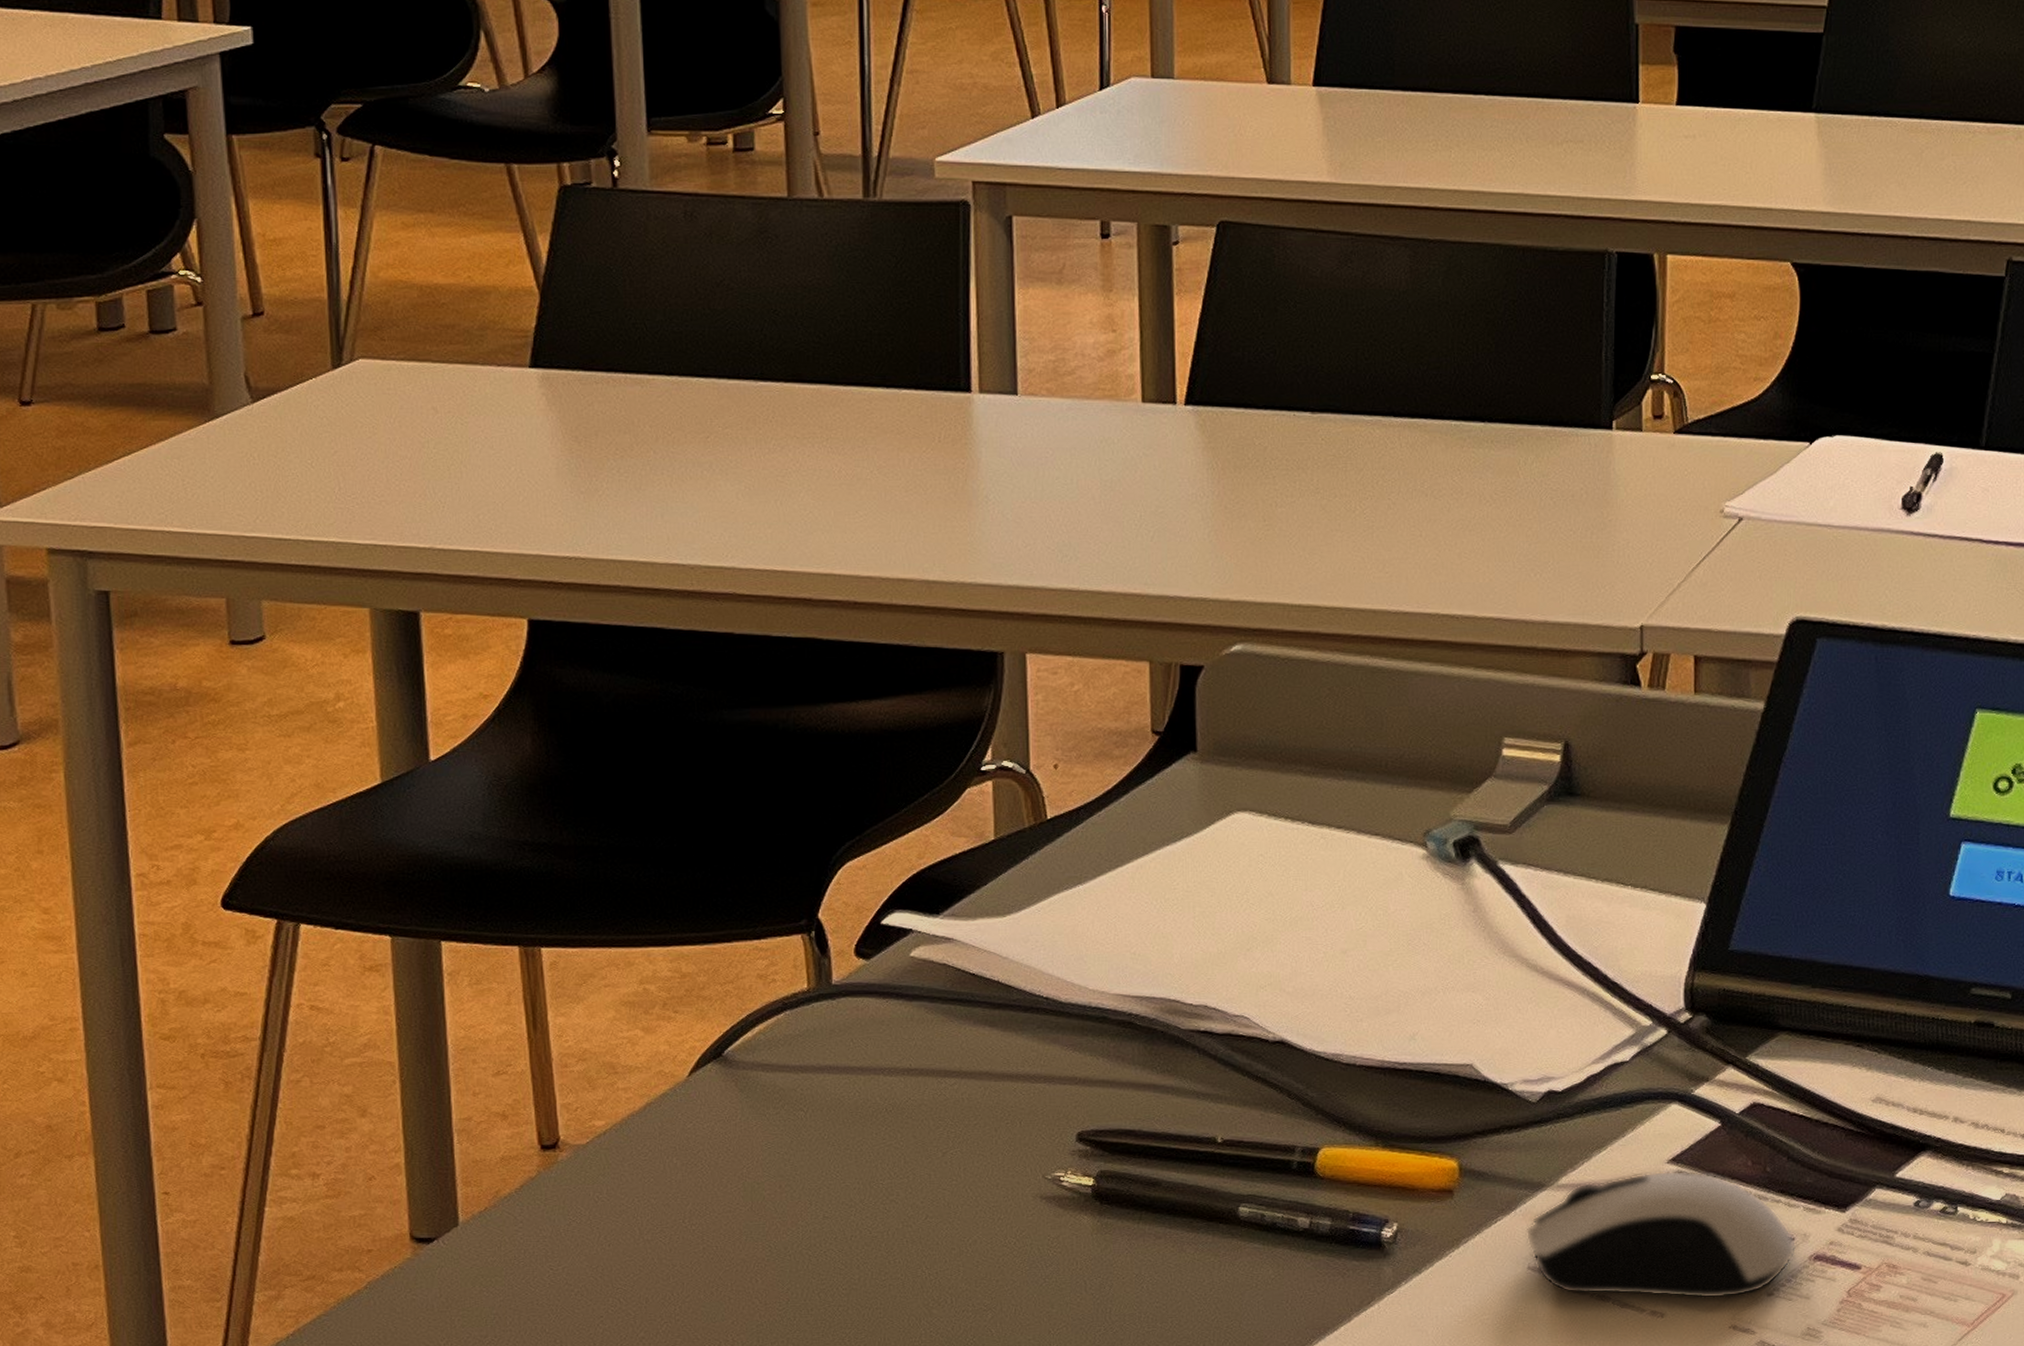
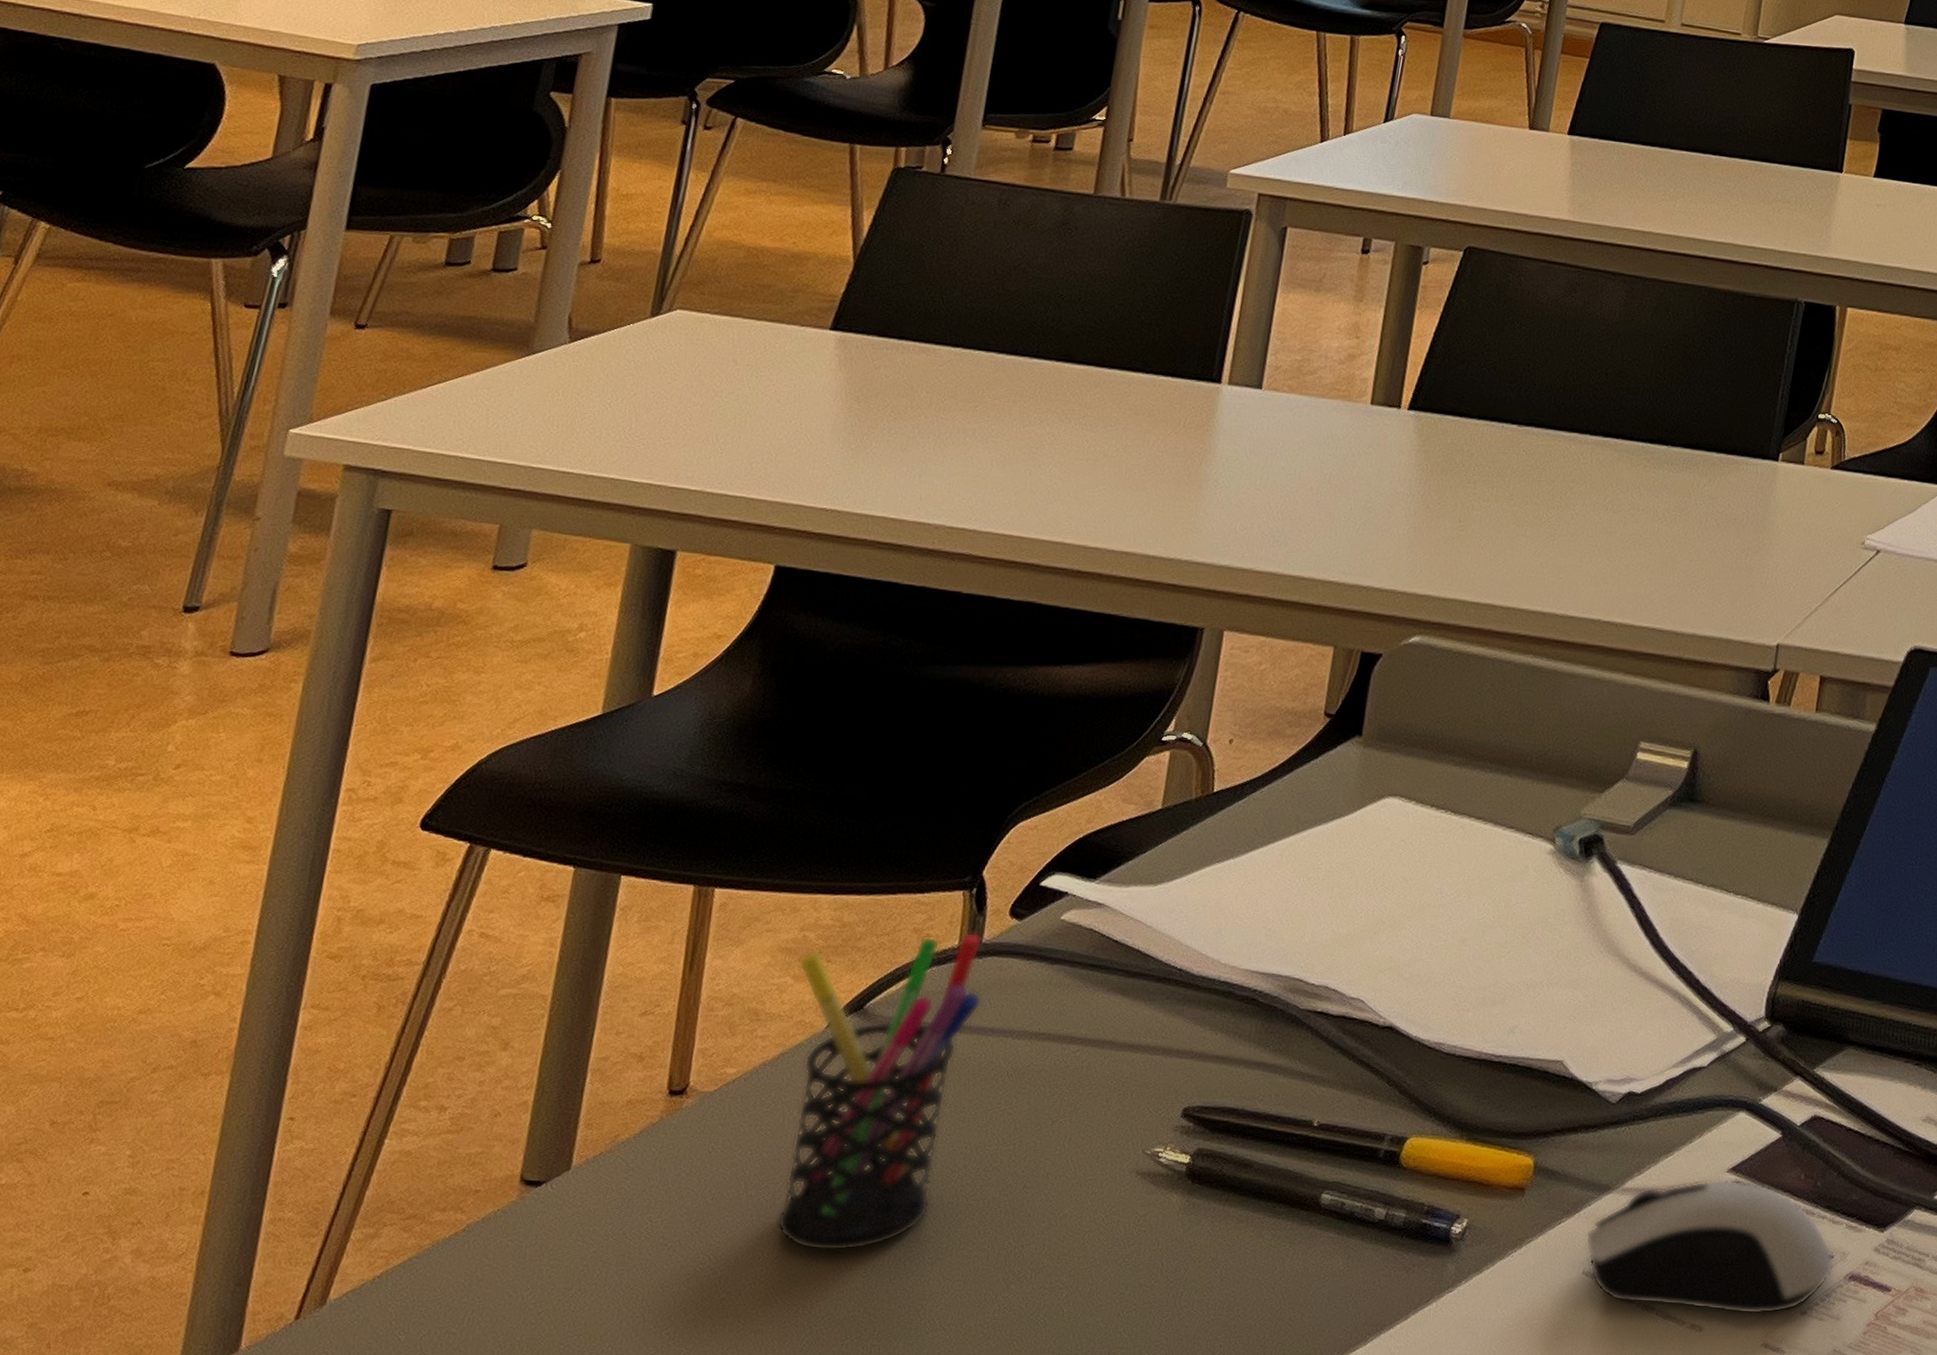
pen holder: none [644,974,844,1288] -> present [776,932,983,1252]

